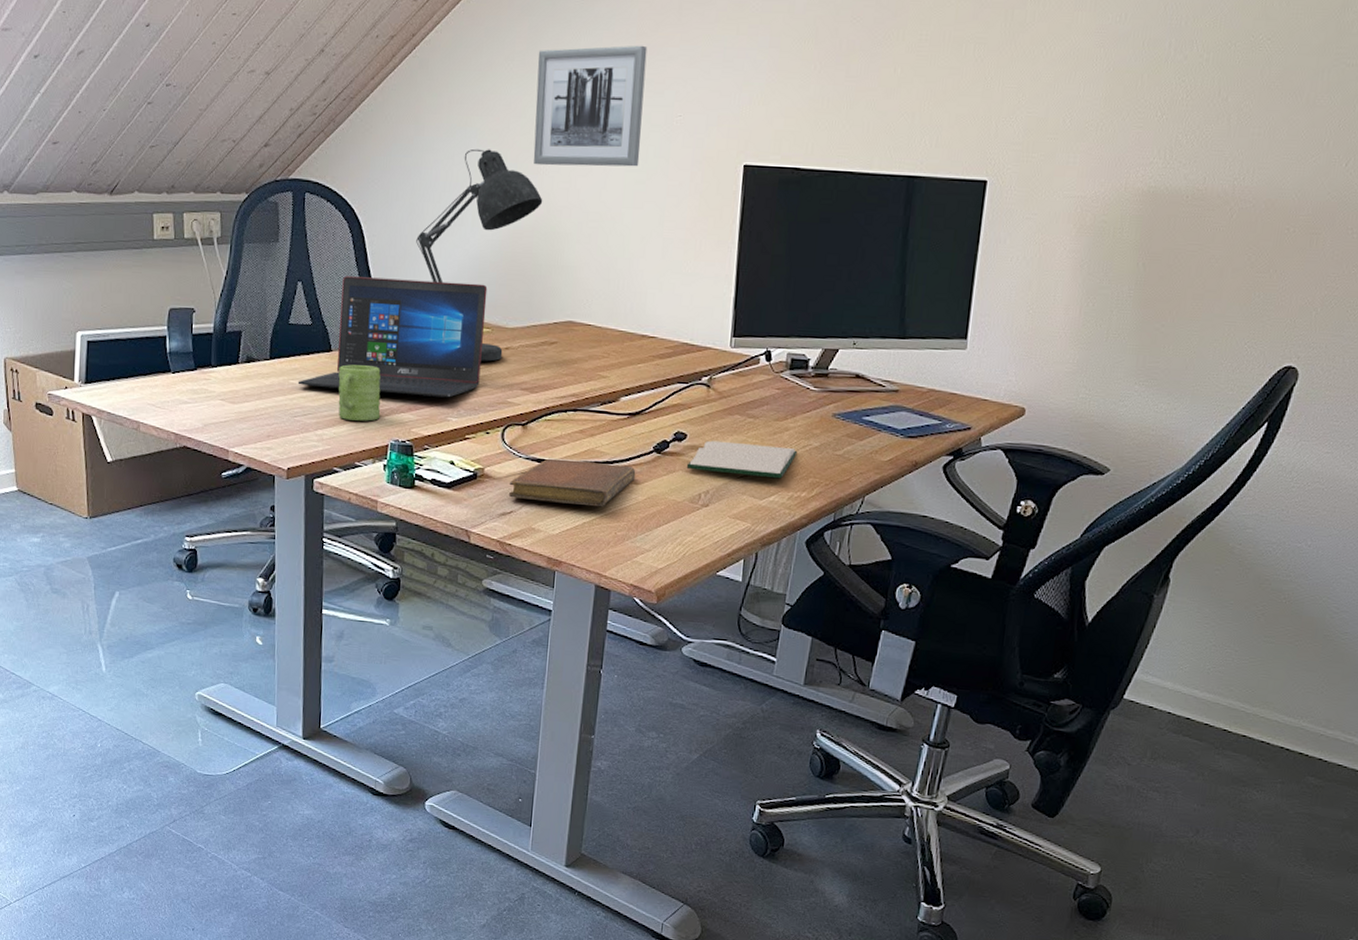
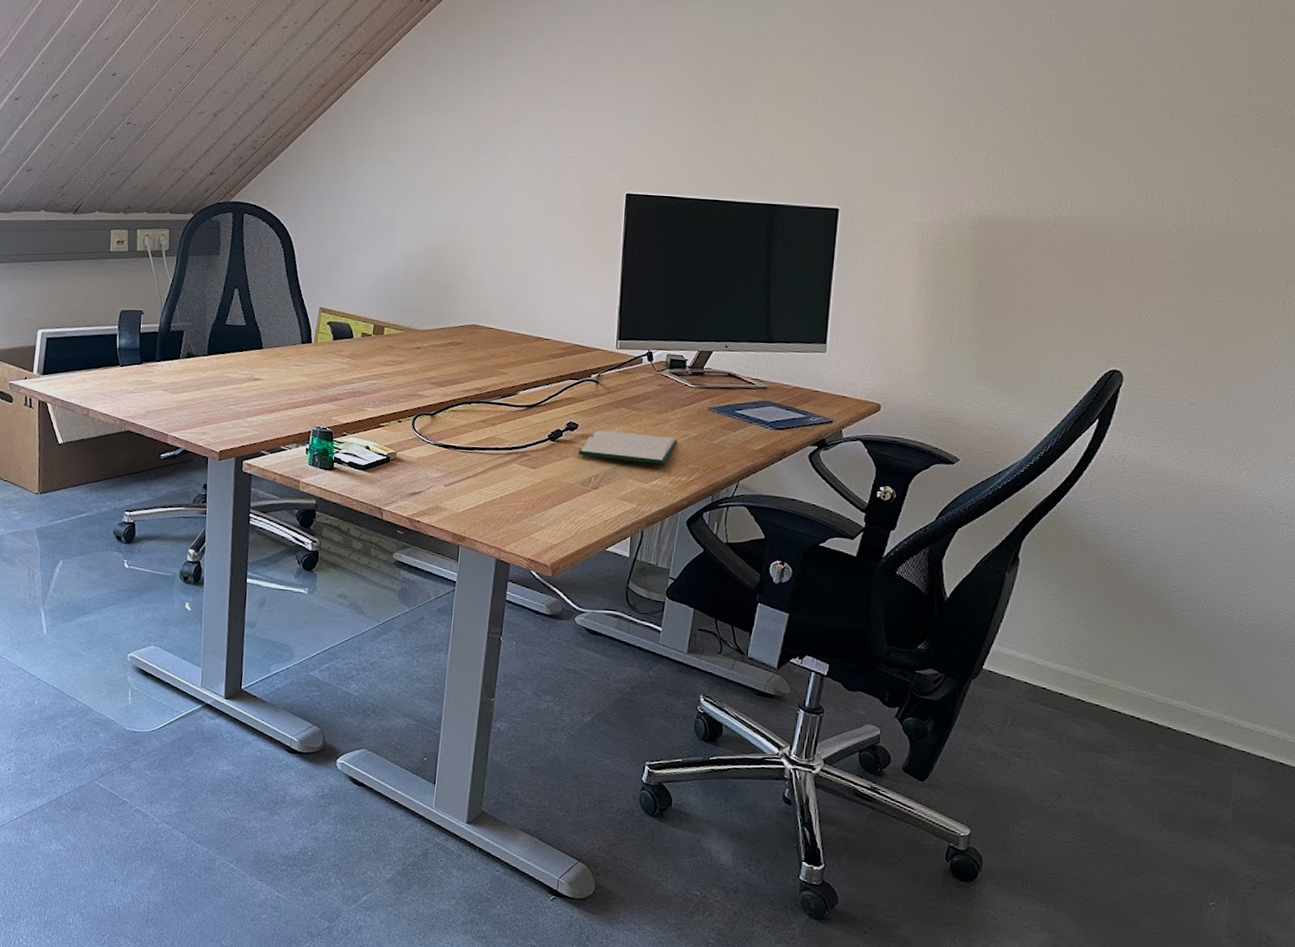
laptop: present [297,276,488,398] -> none [231,284,402,390]
mug: present [338,364,381,421] -> none [267,360,306,410]
desk lamp: present [416,148,543,362] -> none [340,178,451,359]
notebook: present [509,458,636,507] -> none [418,444,533,489]
wall art: present [533,45,648,167] -> none [443,94,542,195]

